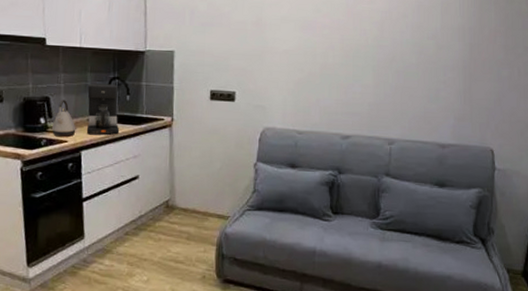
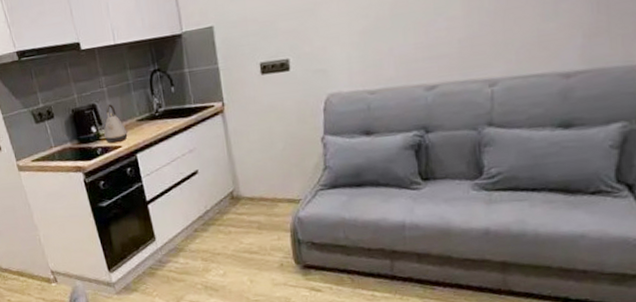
coffee maker: present [86,83,120,135] -> none [130,77,171,136]

